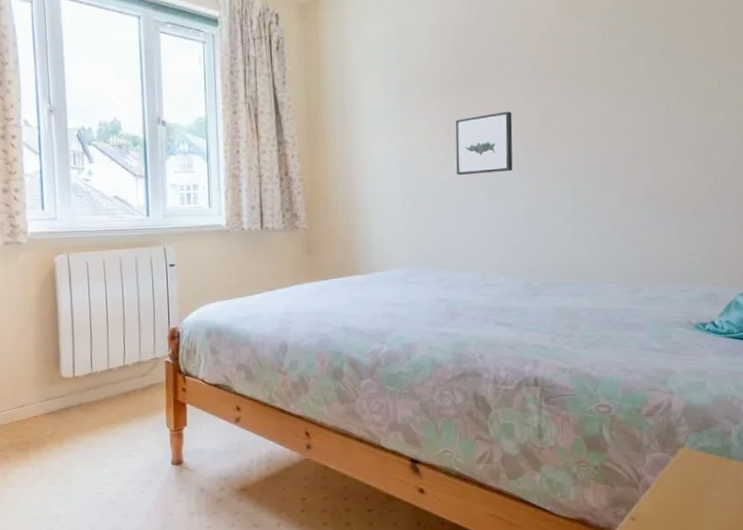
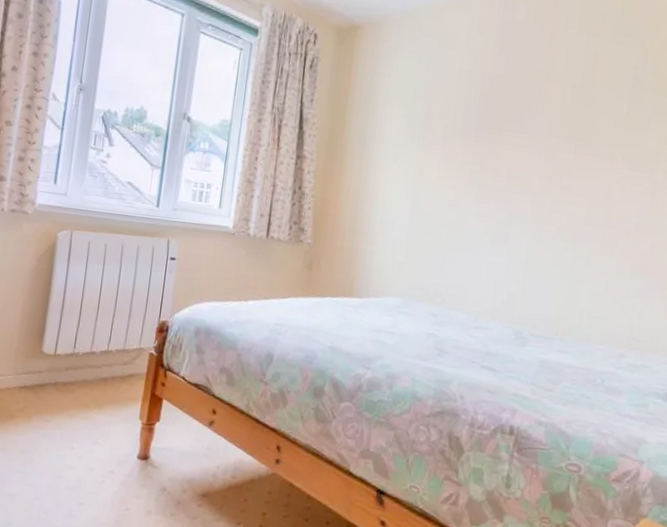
wall art: present [455,111,513,176] -> none [464,162,526,221]

